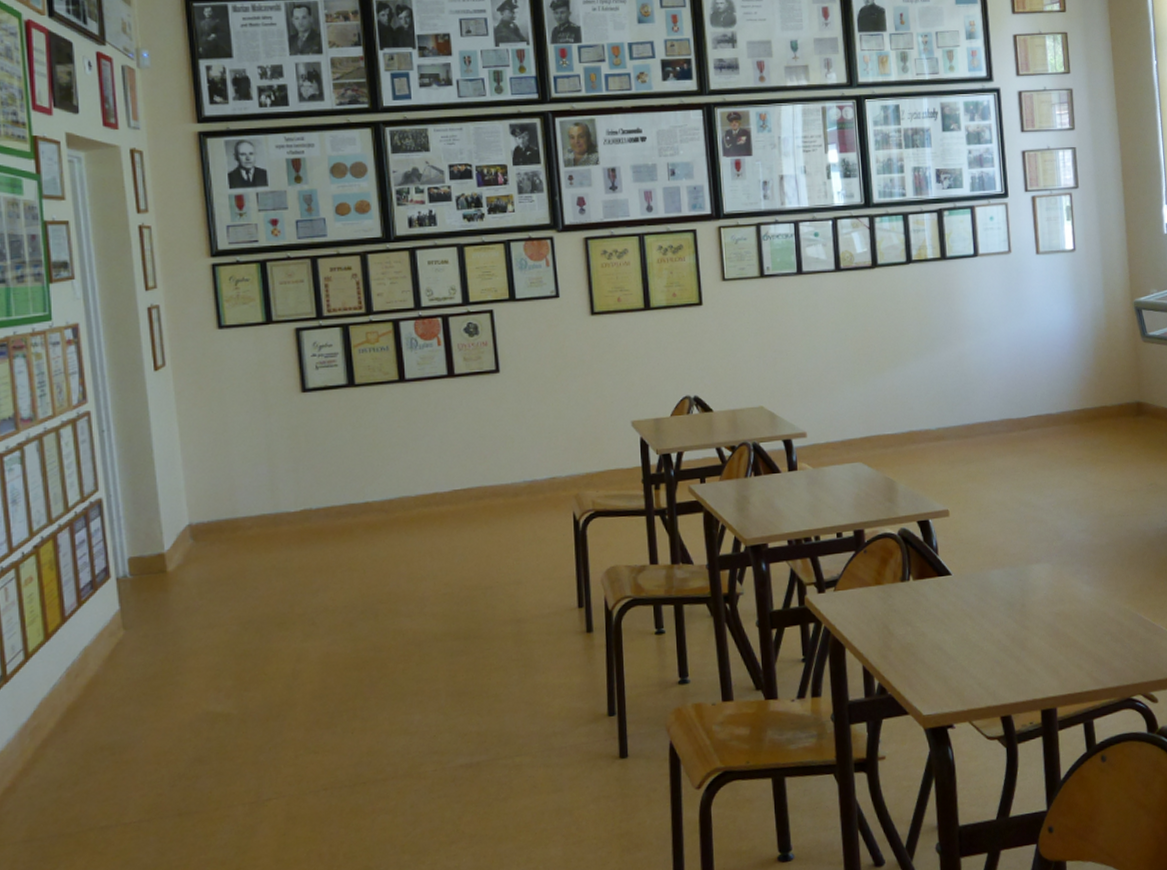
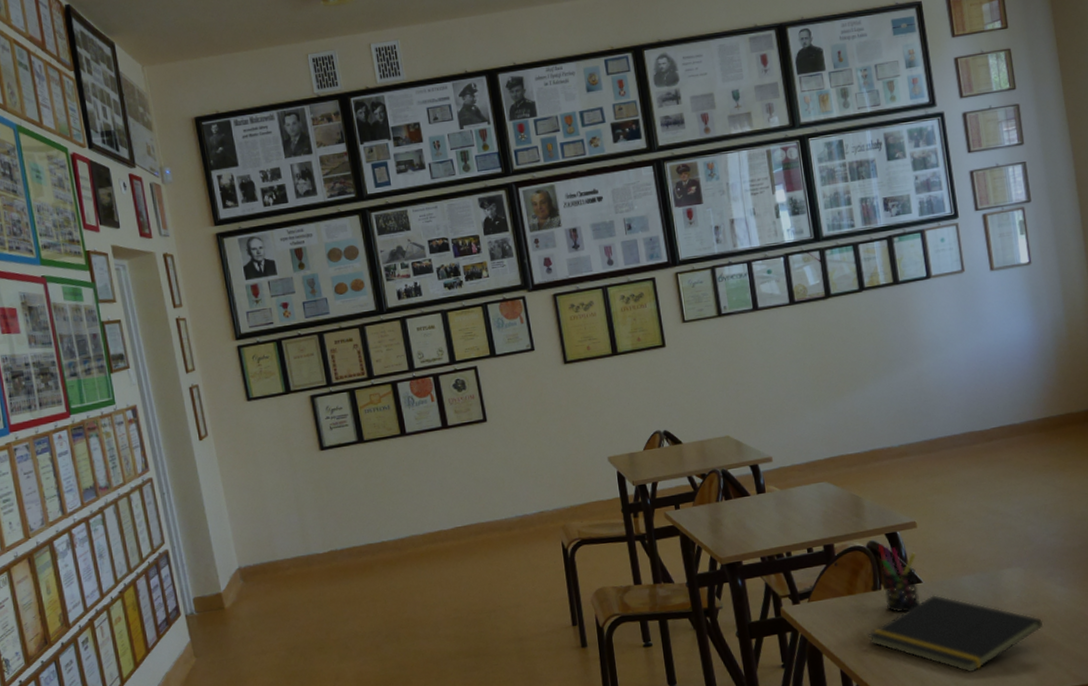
notepad: none [893,589,1068,673] -> present [868,595,1044,673]
pen holder: none [909,532,949,608] -> present [878,544,921,614]

